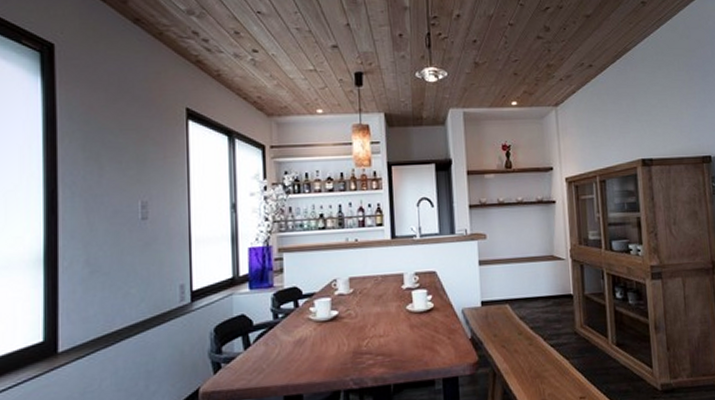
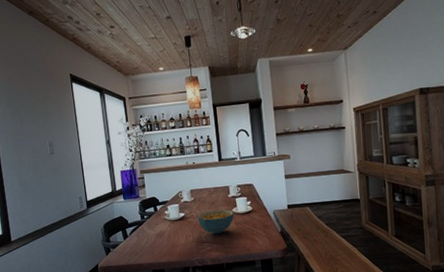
cereal bowl: none [355,306,409,342] -> present [196,209,234,234]

